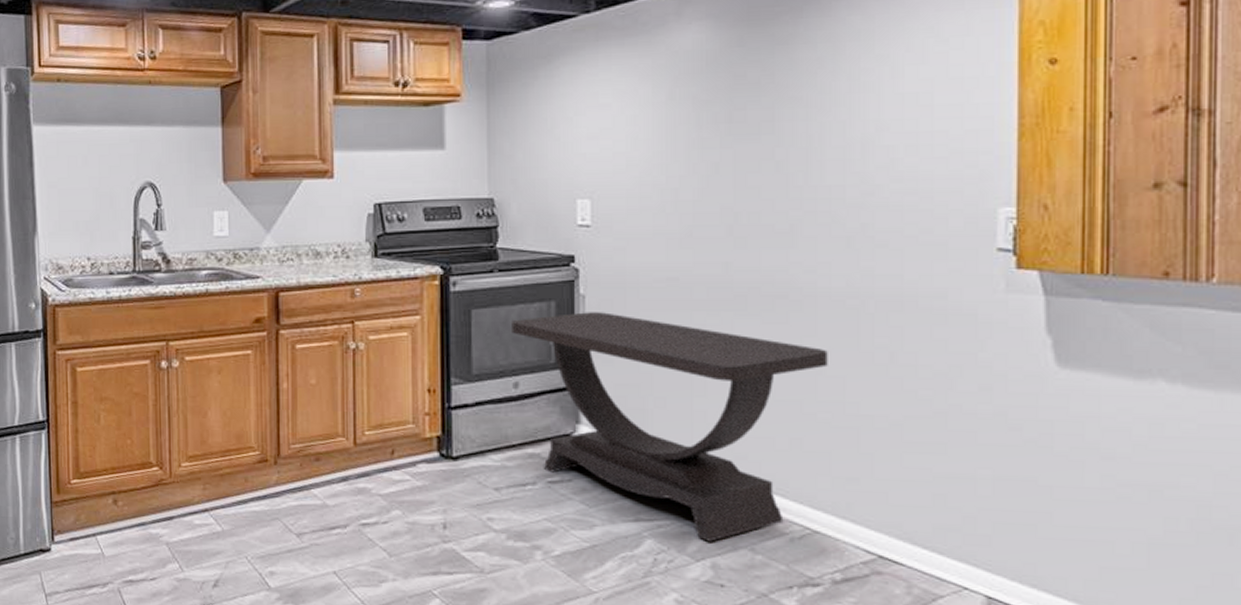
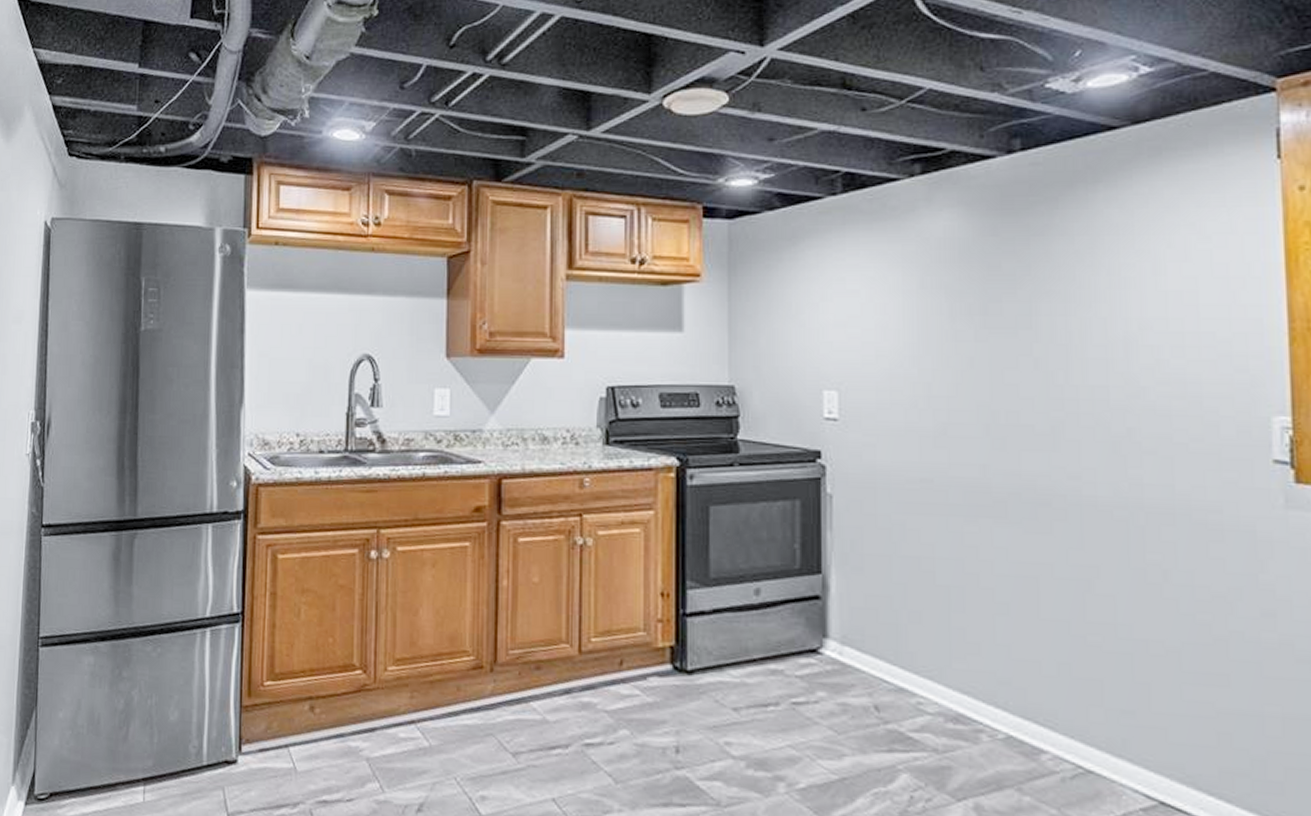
console table: present [512,312,828,542] -> none [753,513,1096,779]

